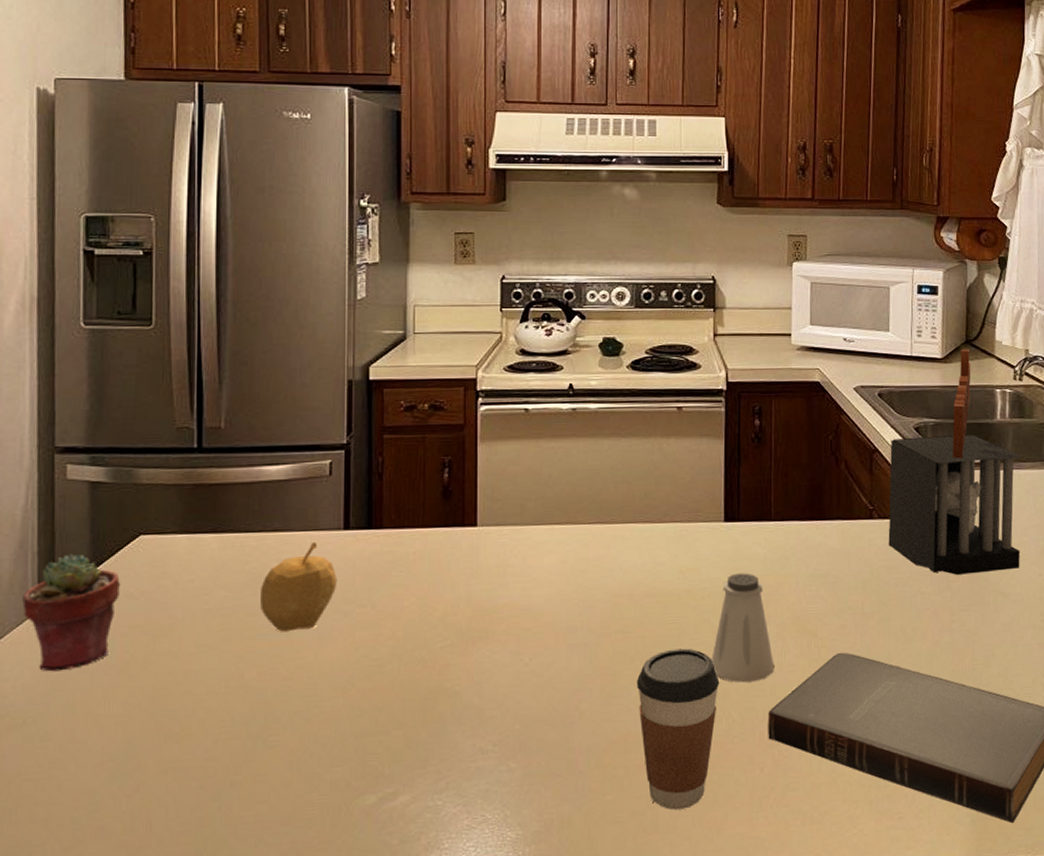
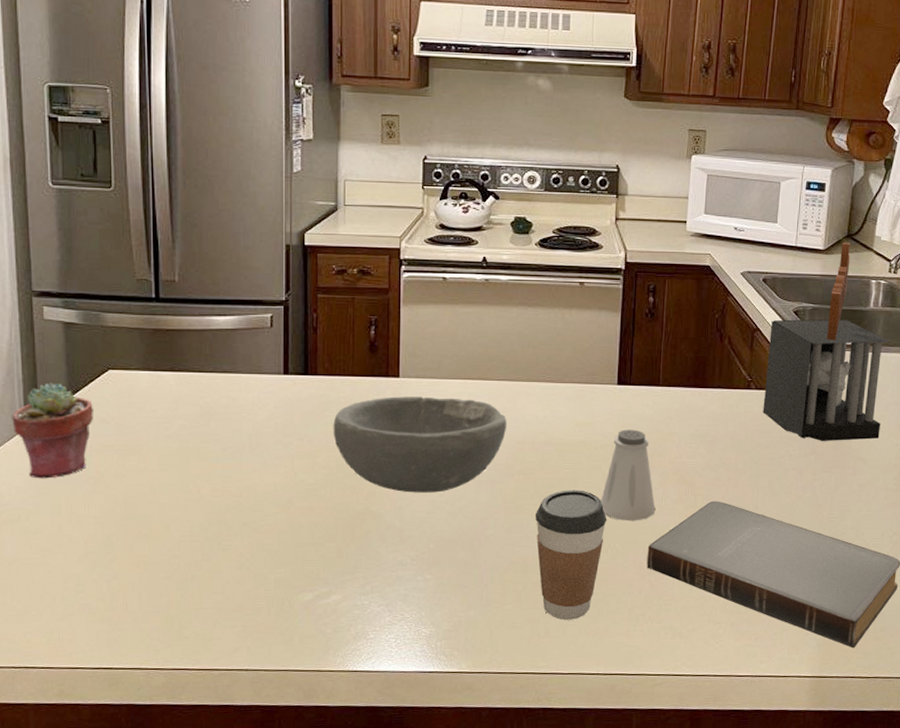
fruit: present [260,541,338,632] -> none [213,383,279,457]
bowl: none [401,547,601,664] -> present [333,396,507,493]

